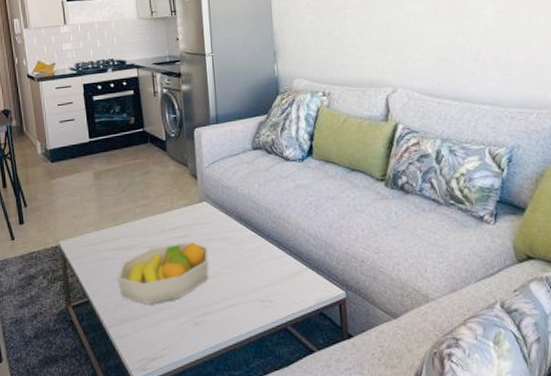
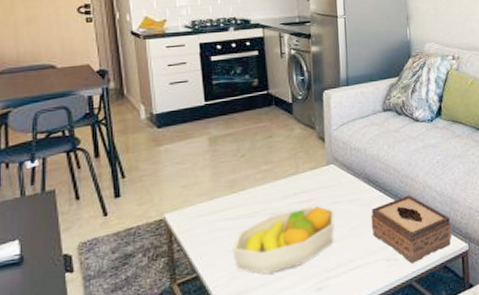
tissue box: none [243,236,327,307] -> present [370,195,452,264]

